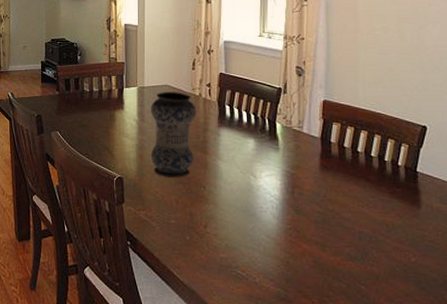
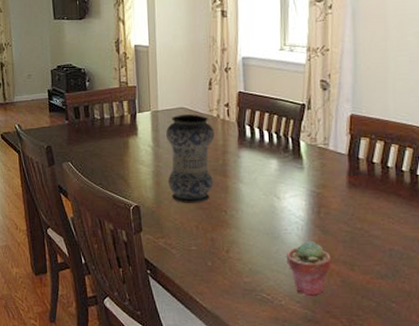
potted succulent: none [260,219,304,276] -> present [285,240,331,297]

